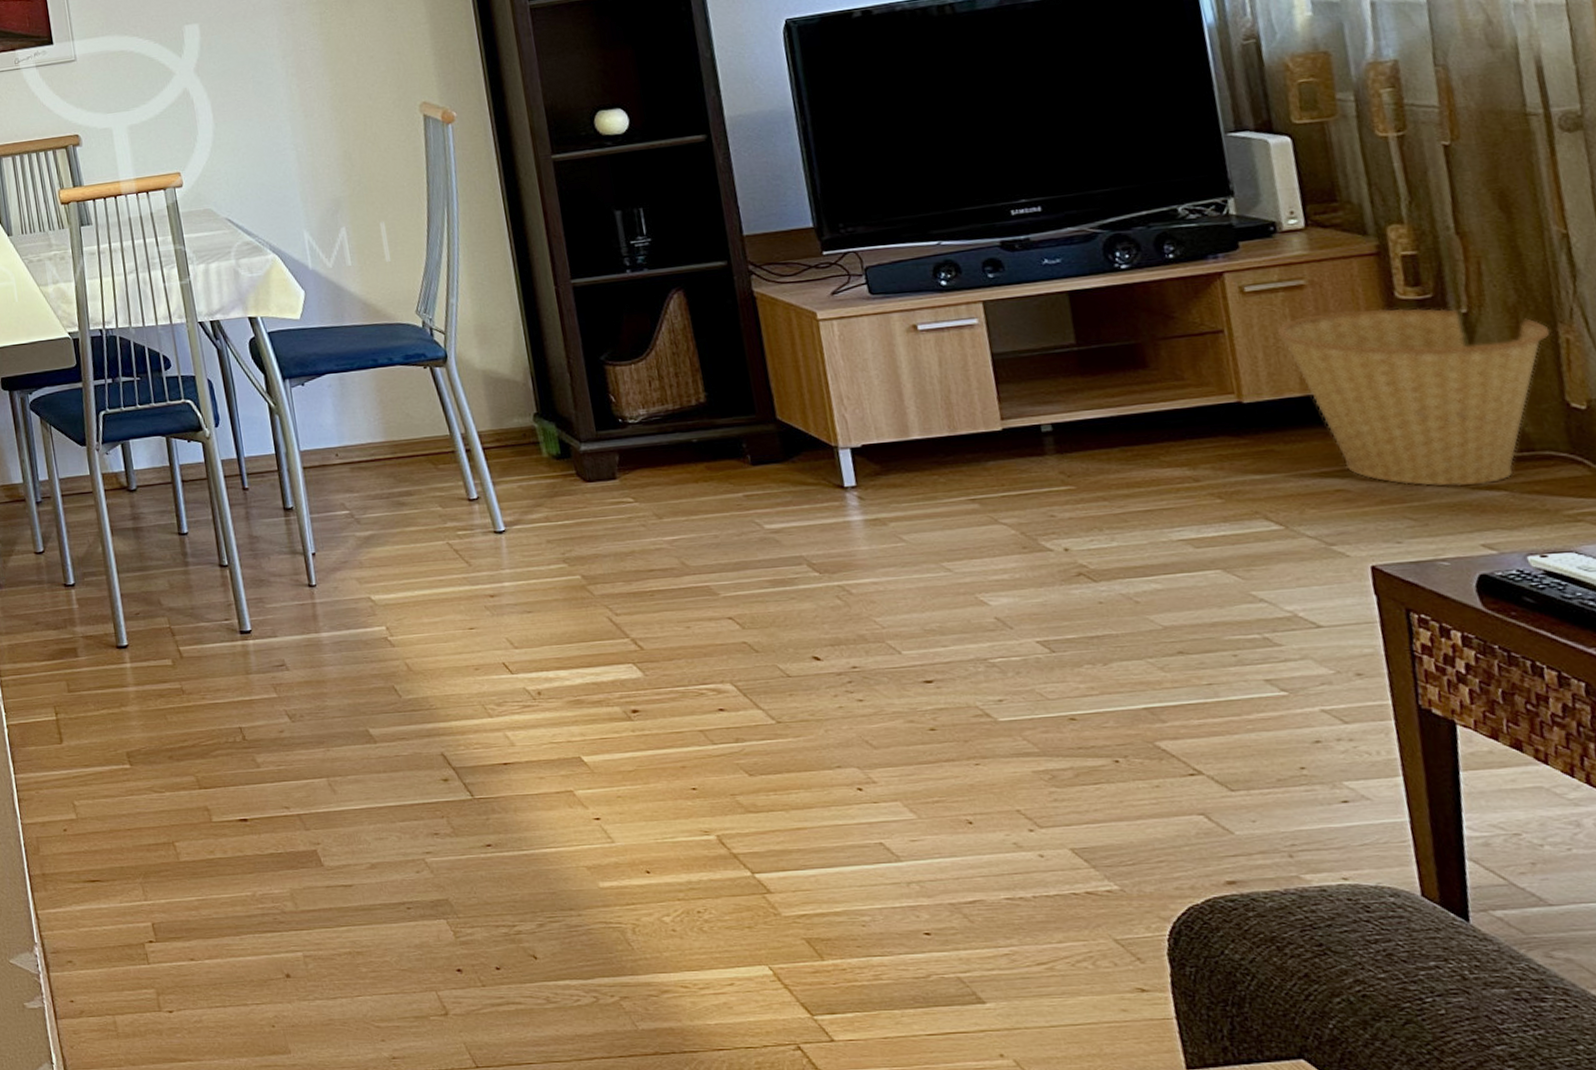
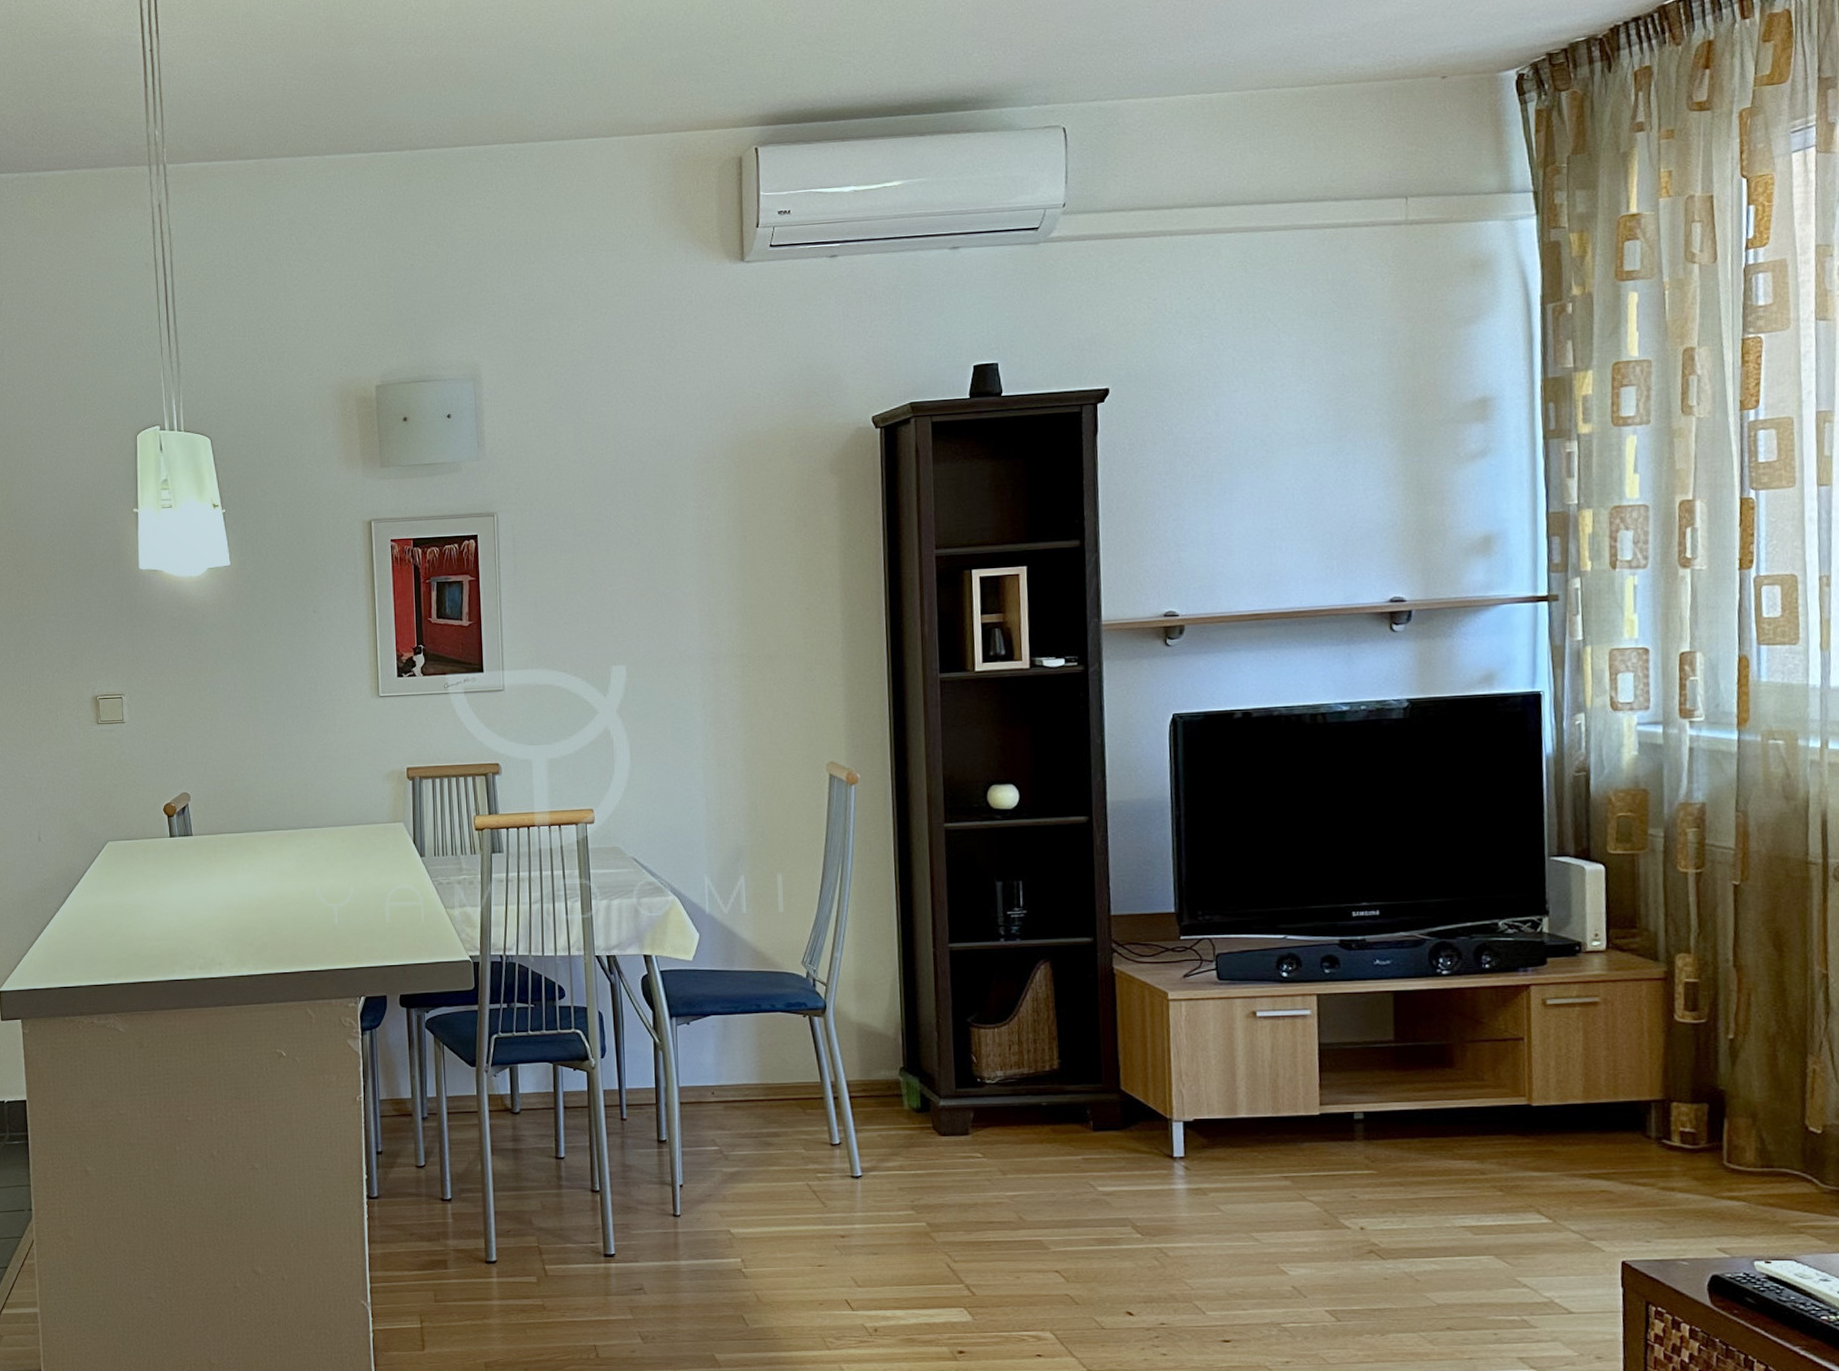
basket: present [1277,308,1551,487] -> none [1569,1029,1801,1195]

